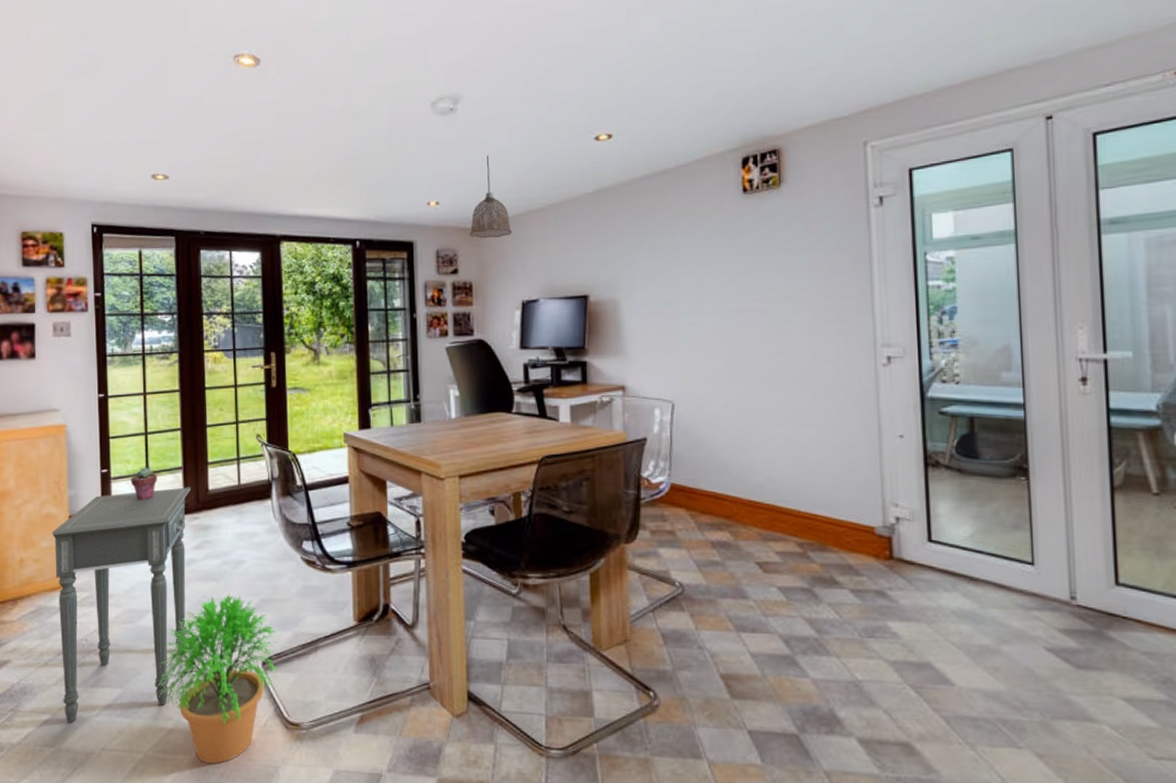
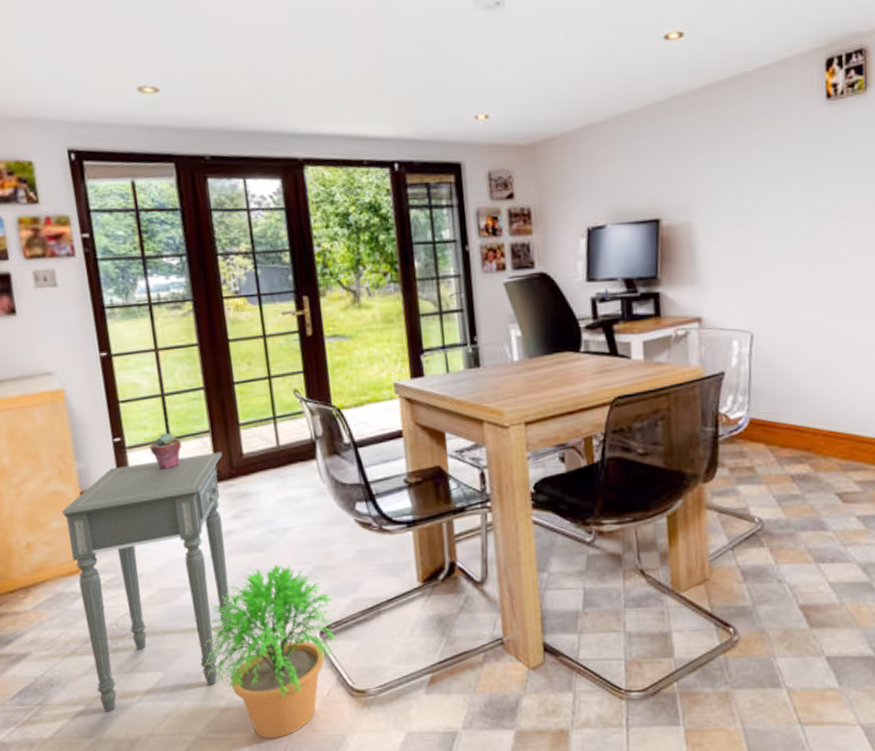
pendant lamp: present [469,155,512,238] -> none [525,59,573,157]

